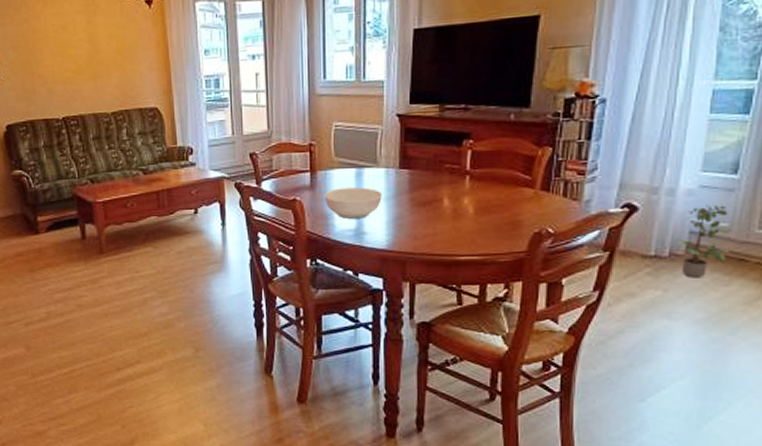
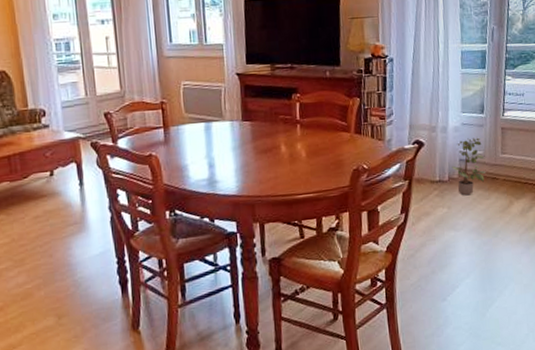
bowl: present [324,187,382,219] -> none [177,139,230,170]

